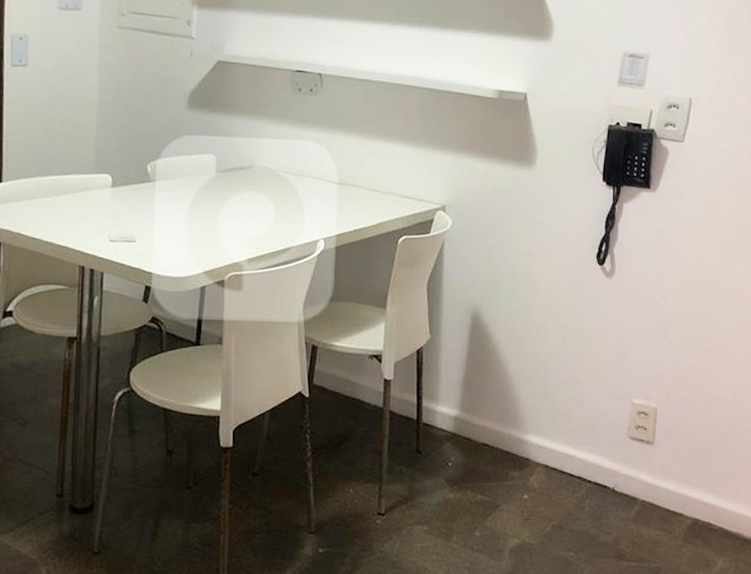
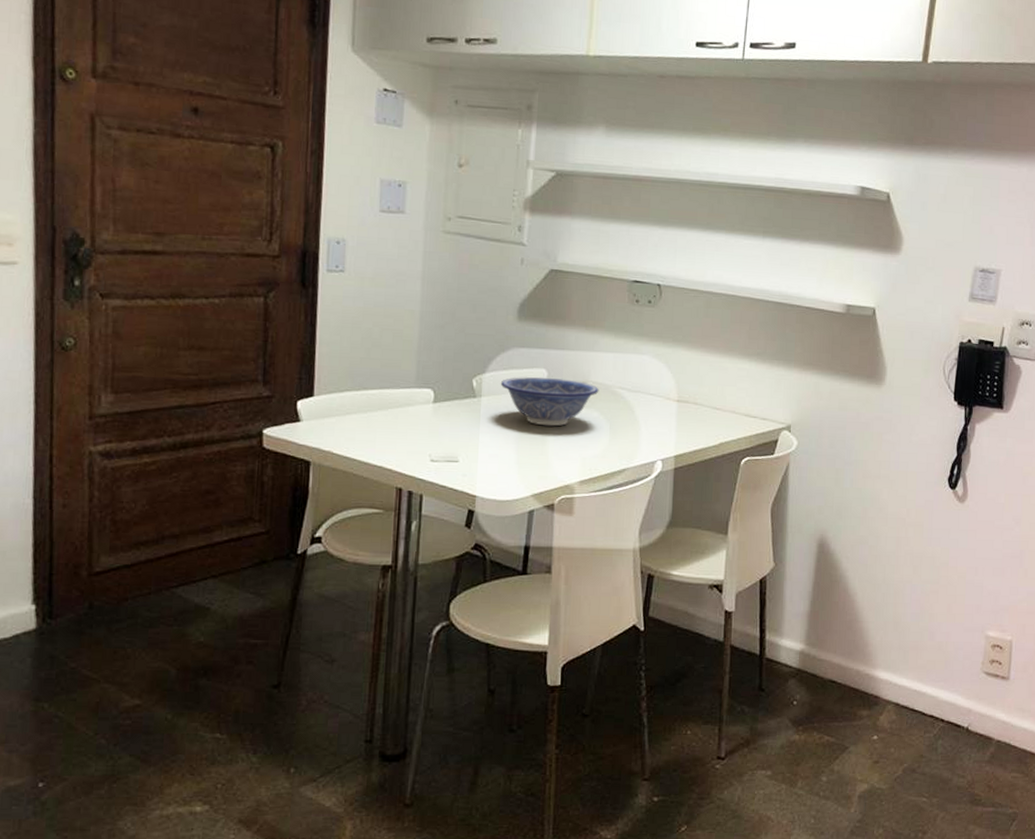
decorative bowl: none [172,162,265,209] -> present [500,377,599,427]

